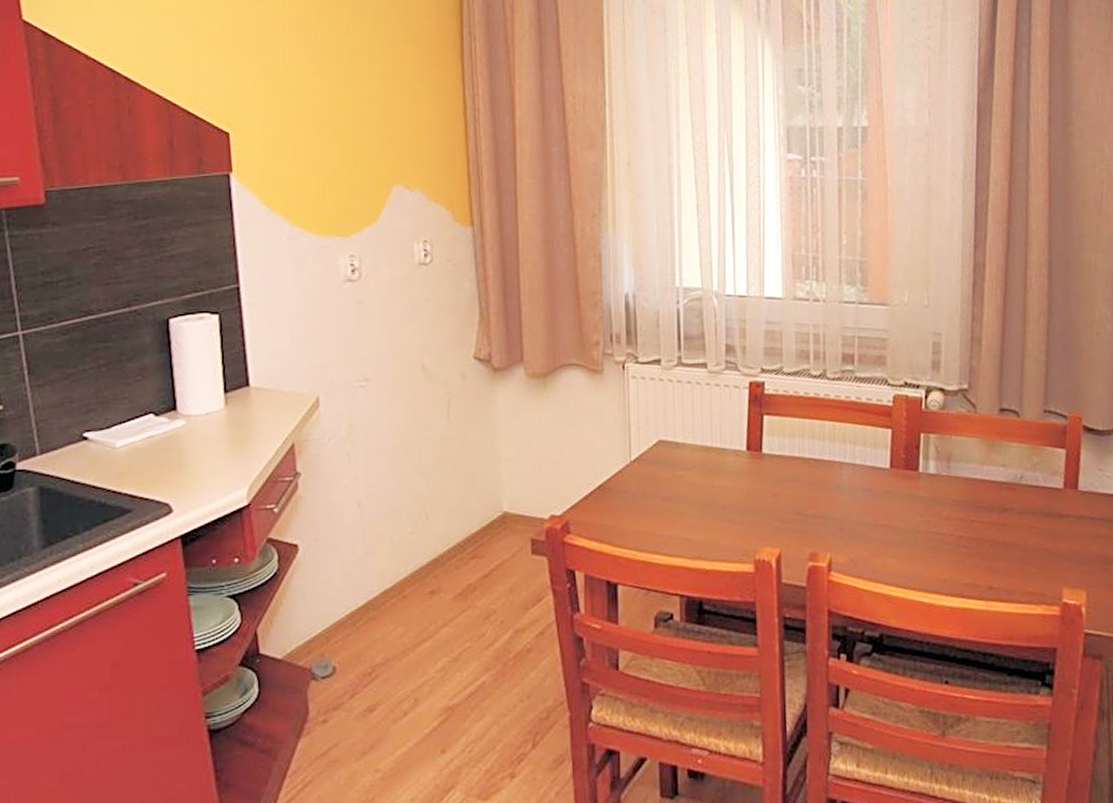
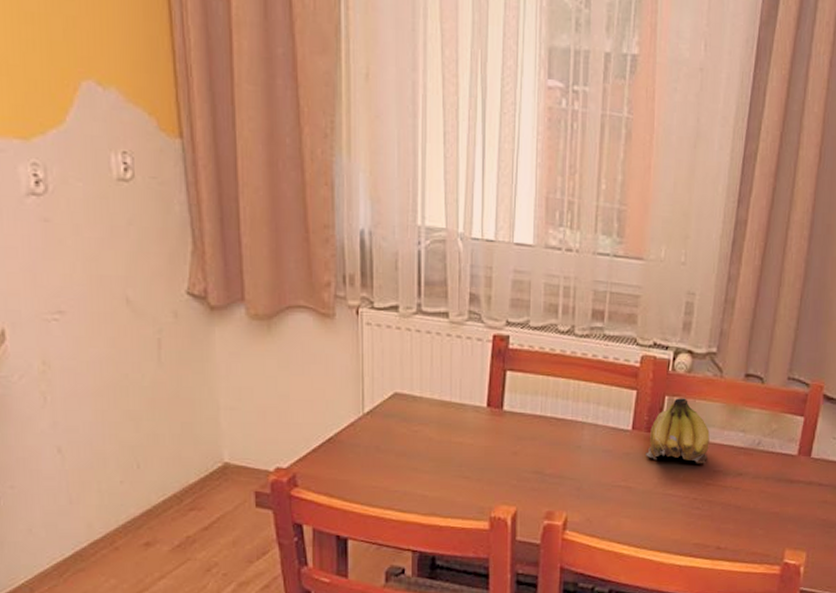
fruit: none [906,435,970,501] -> present [646,398,710,464]

